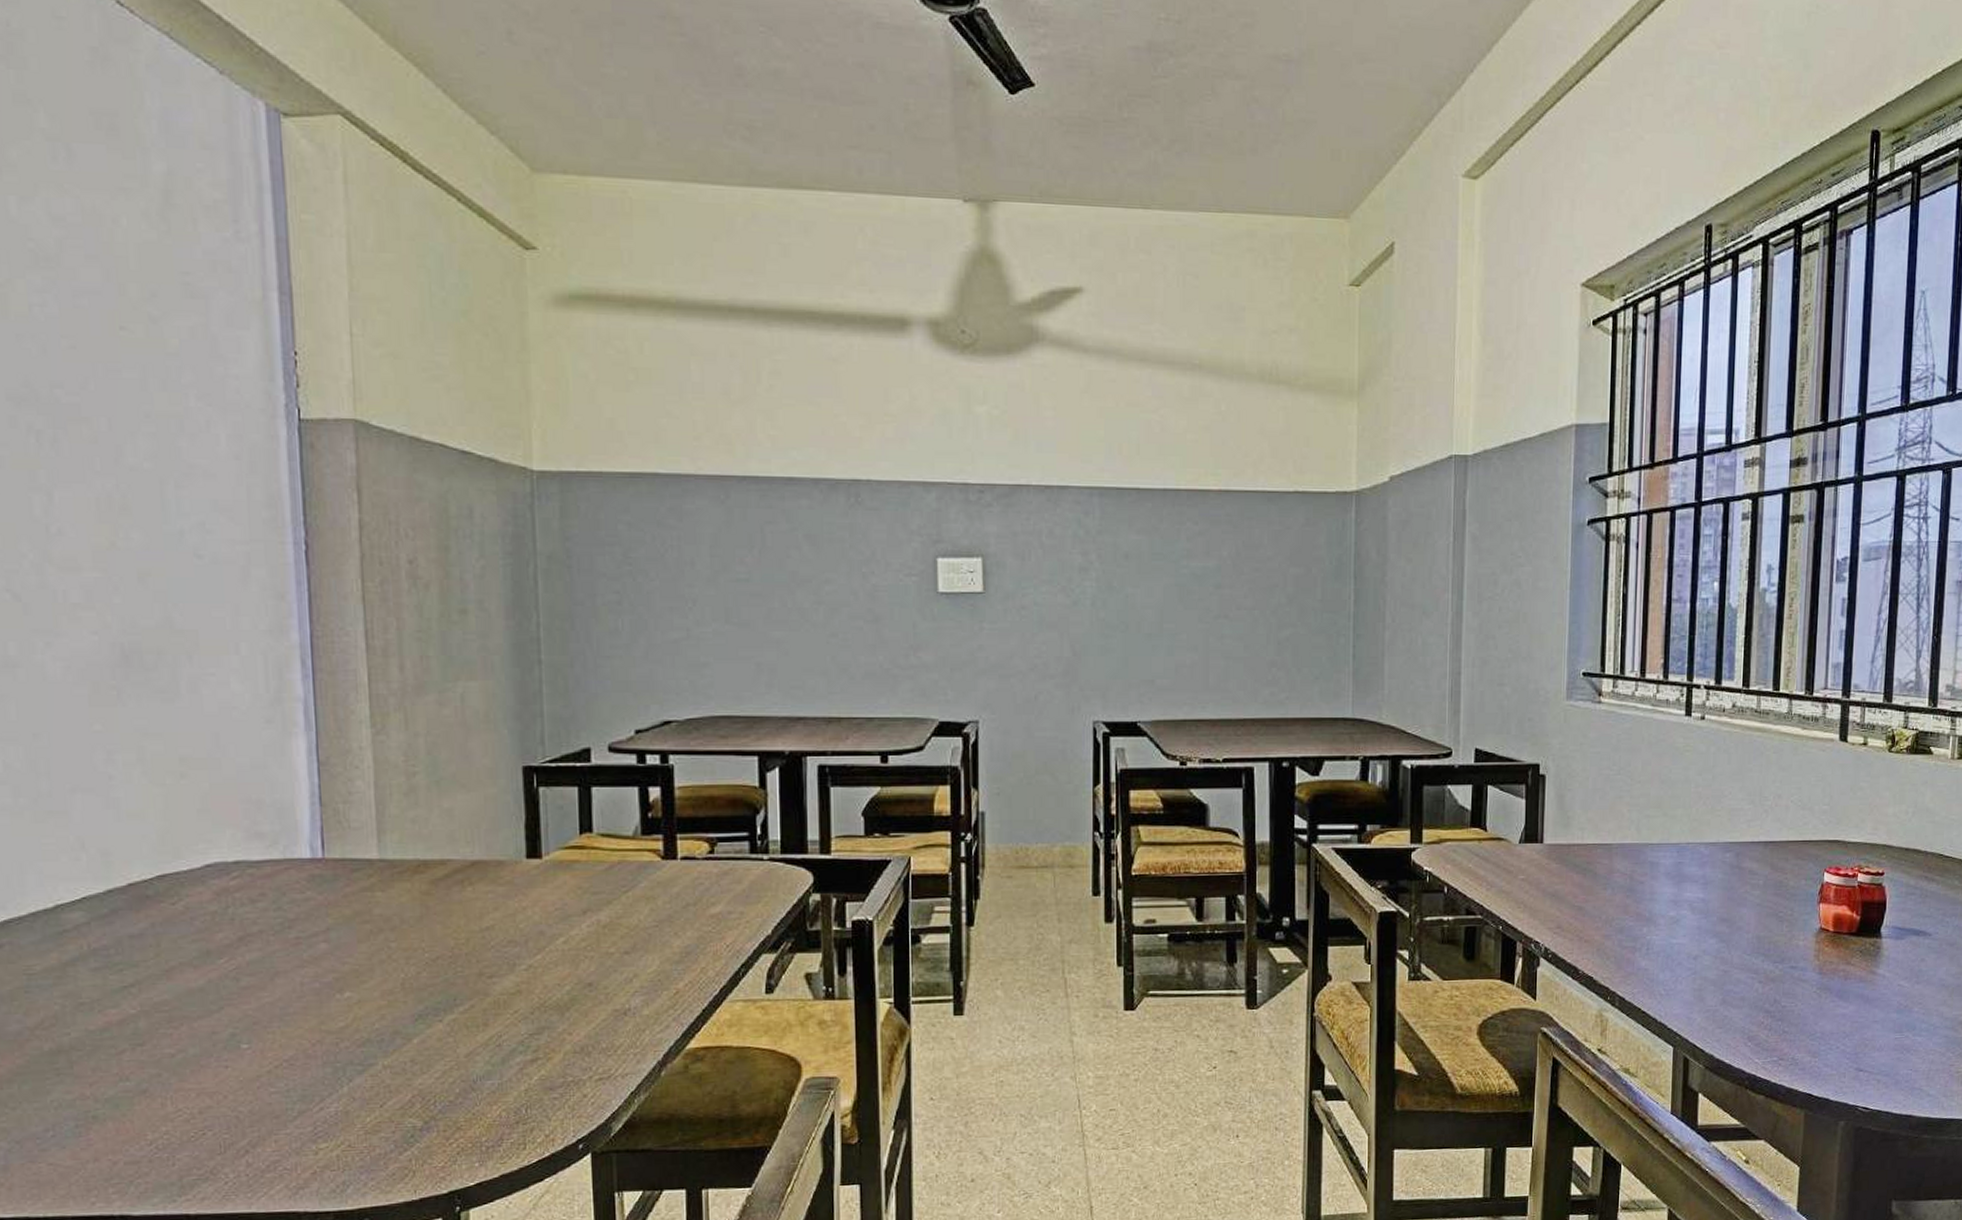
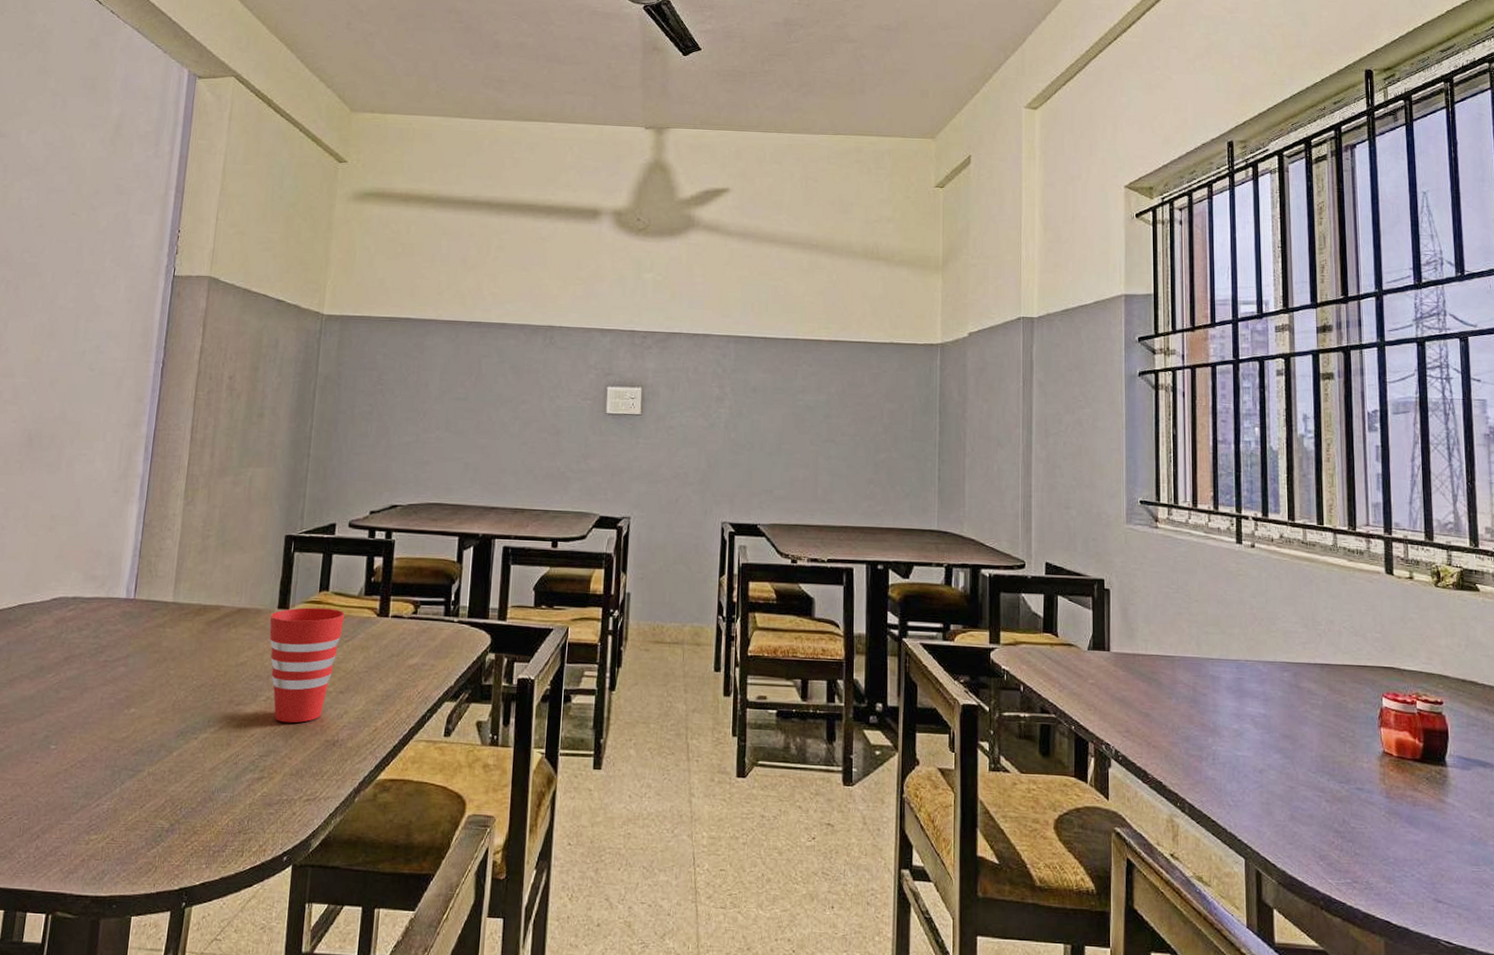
cup: none [517,854,618,994] -> present [269,607,345,723]

